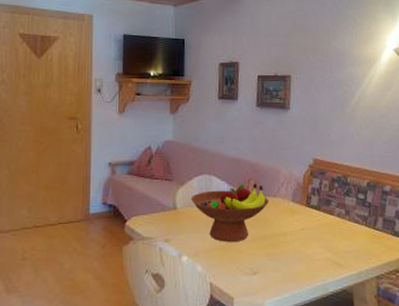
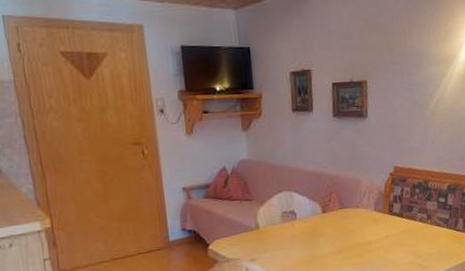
fruit bowl: present [190,183,269,242] -> none [272,196,352,256]

